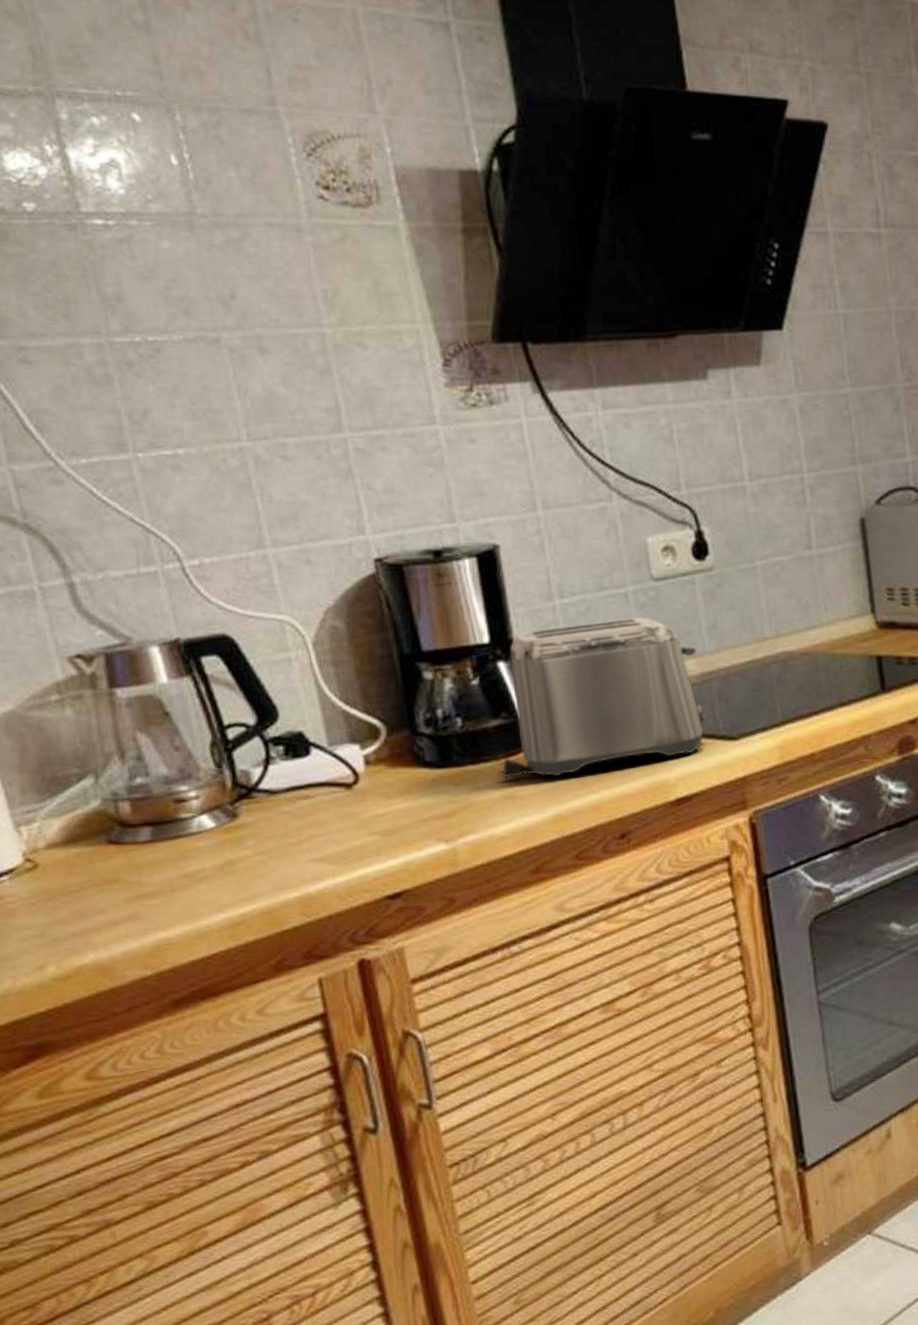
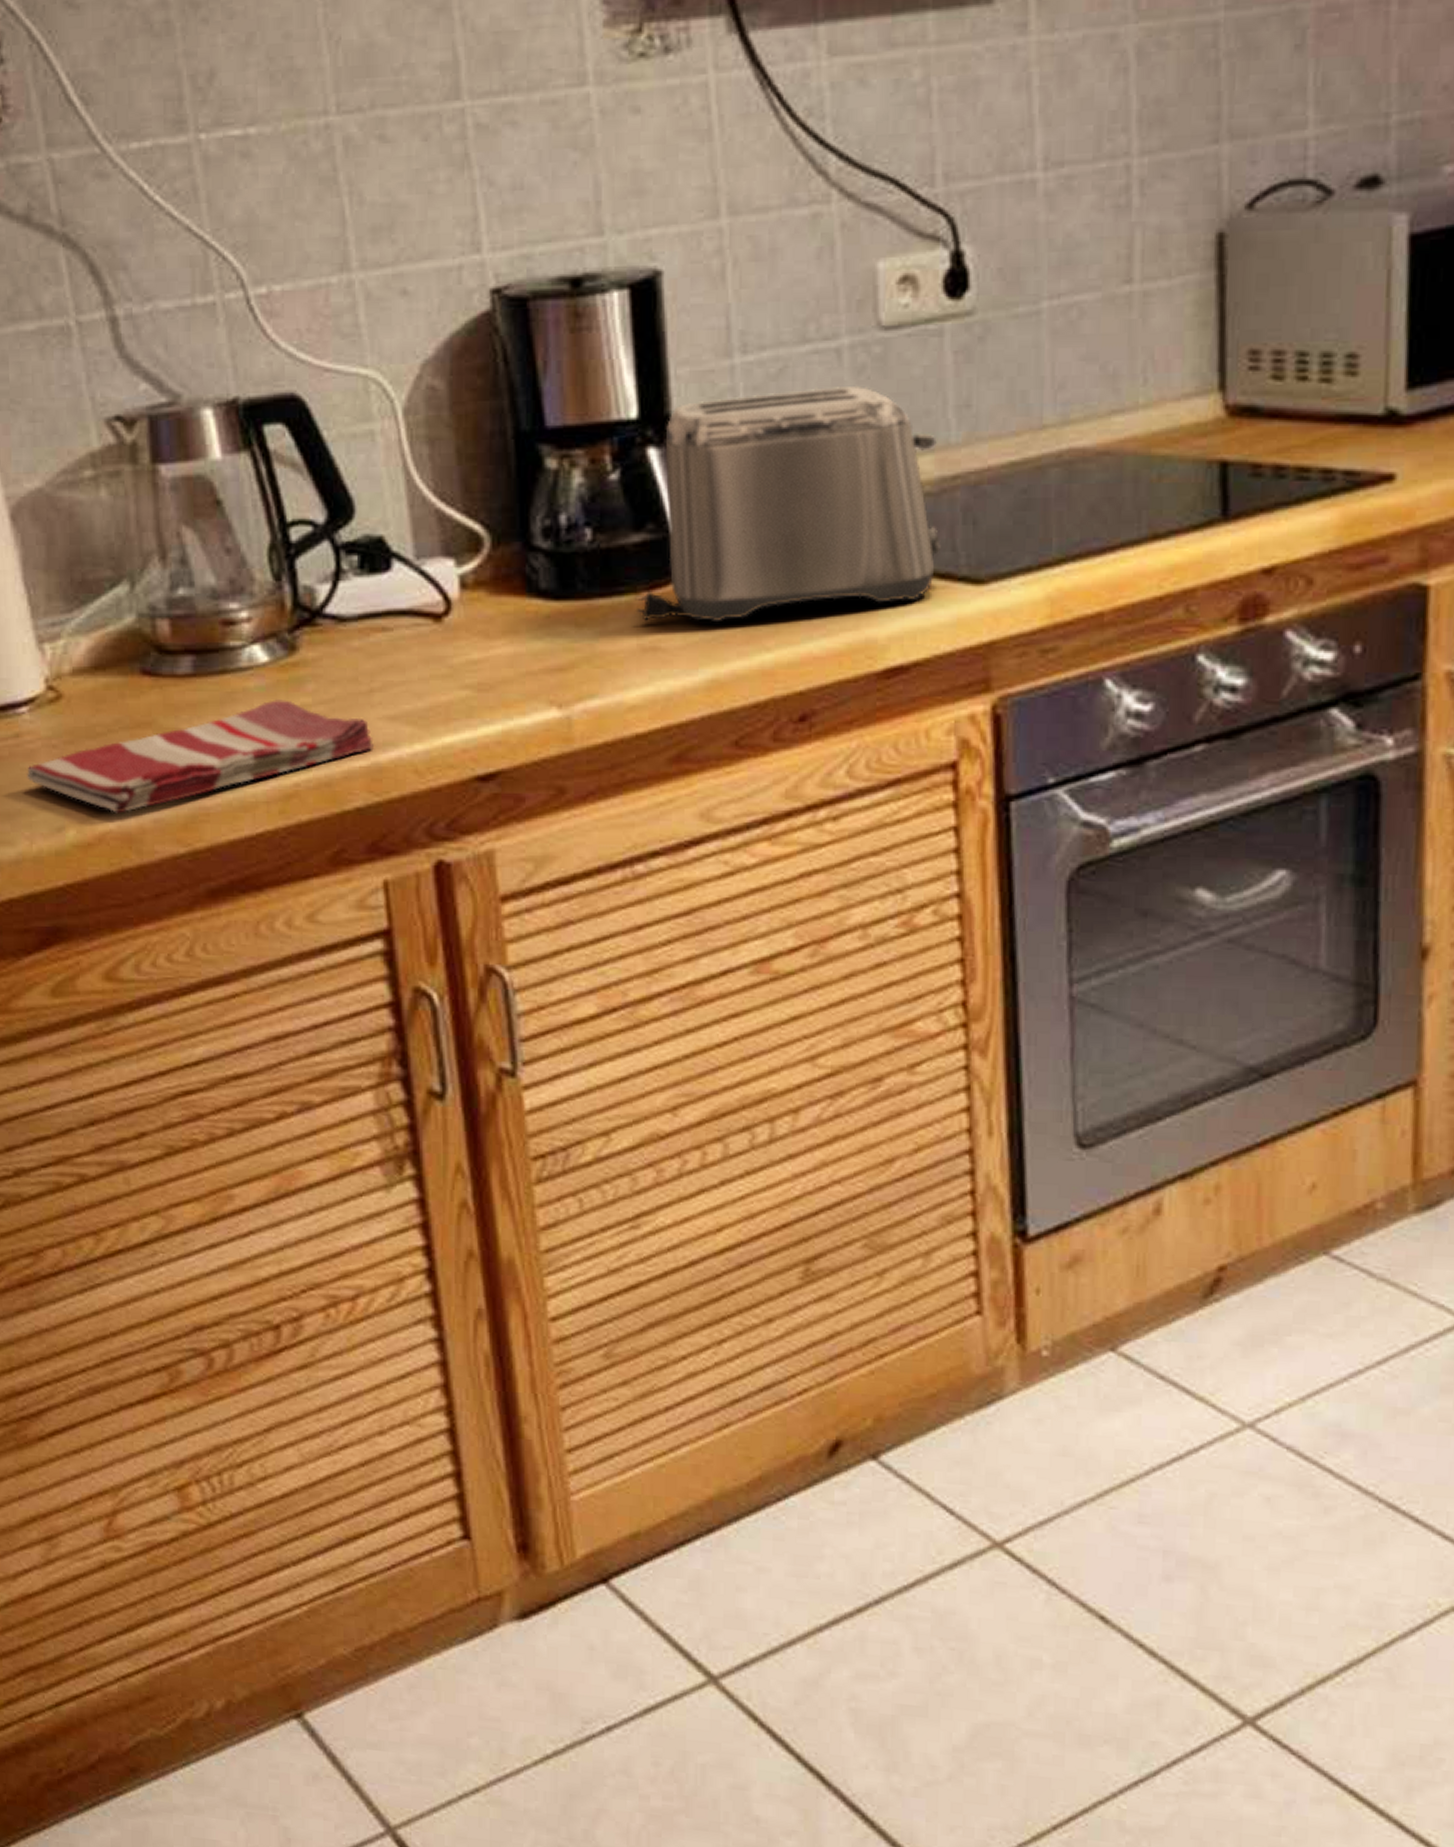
dish towel: none [9,853,305,951] -> present [27,700,375,814]

